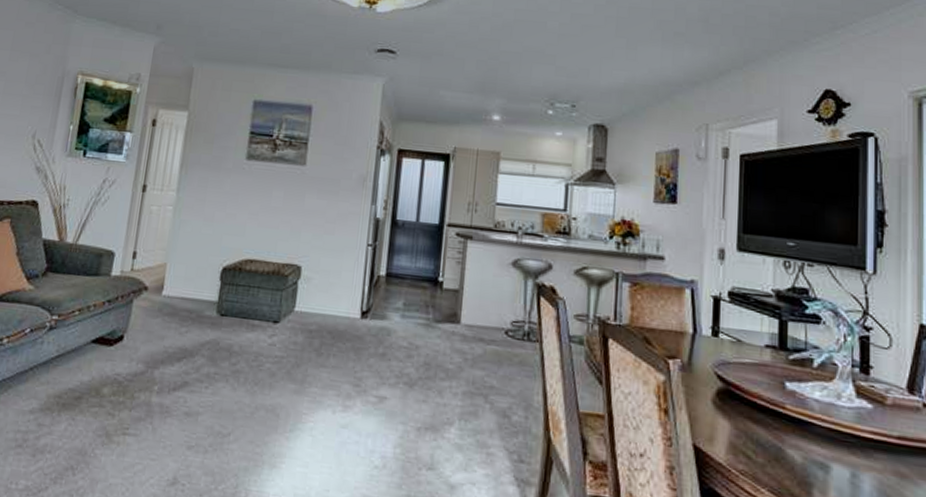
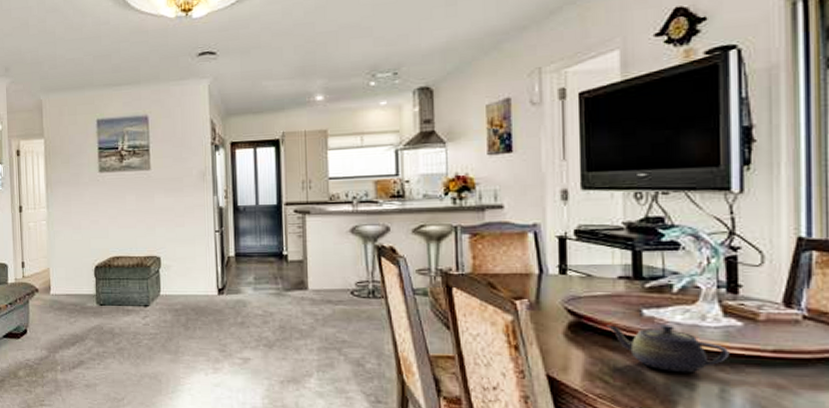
teapot: none [752,395,861,455] -> present [607,324,730,373]

